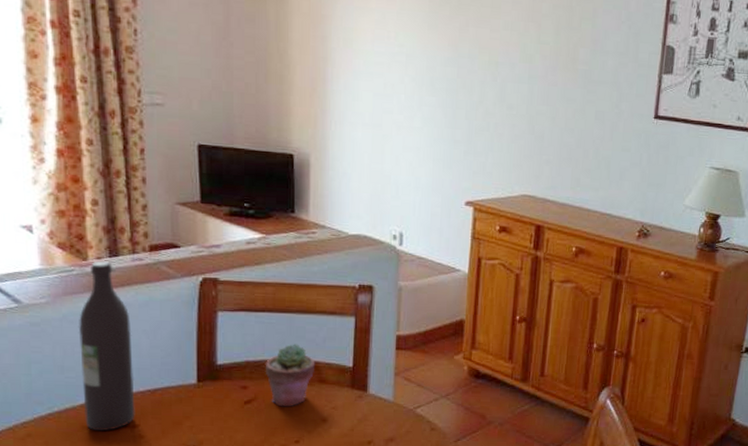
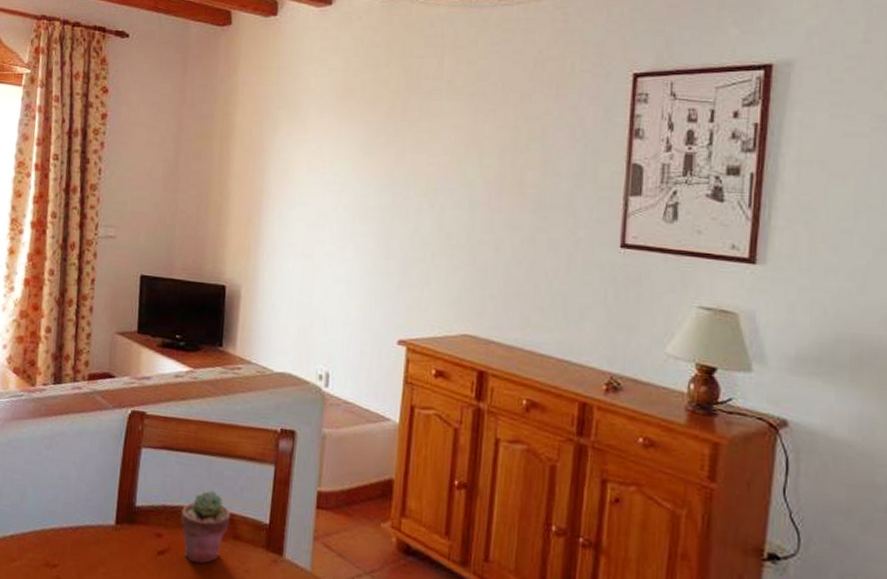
wine bottle: present [78,261,135,432] -> none [12,387,64,568]

